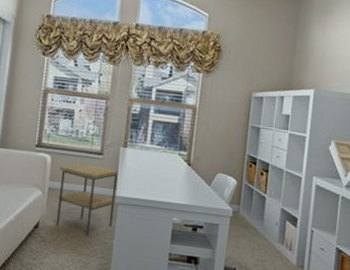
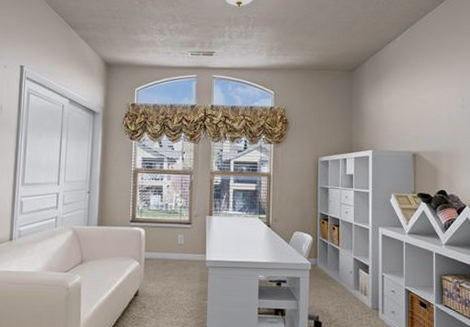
side table: present [56,163,118,236] -> none [153,234,206,299]

